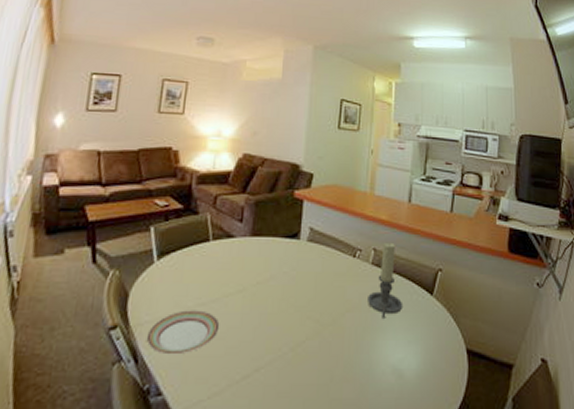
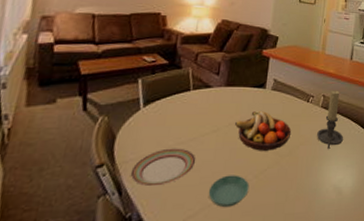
saucer: none [235,346,285,386] -> present [208,175,249,208]
fruit bowl: none [264,268,335,318] -> present [235,111,292,151]

